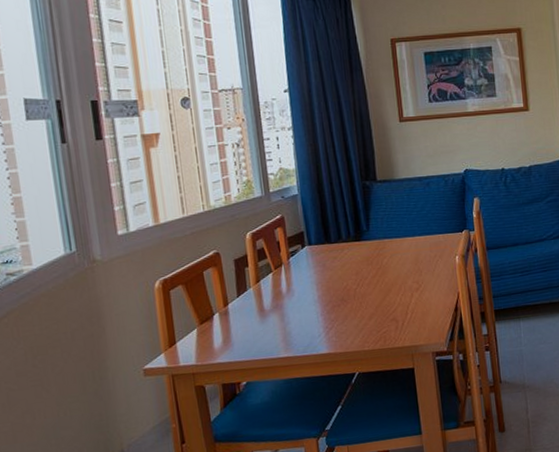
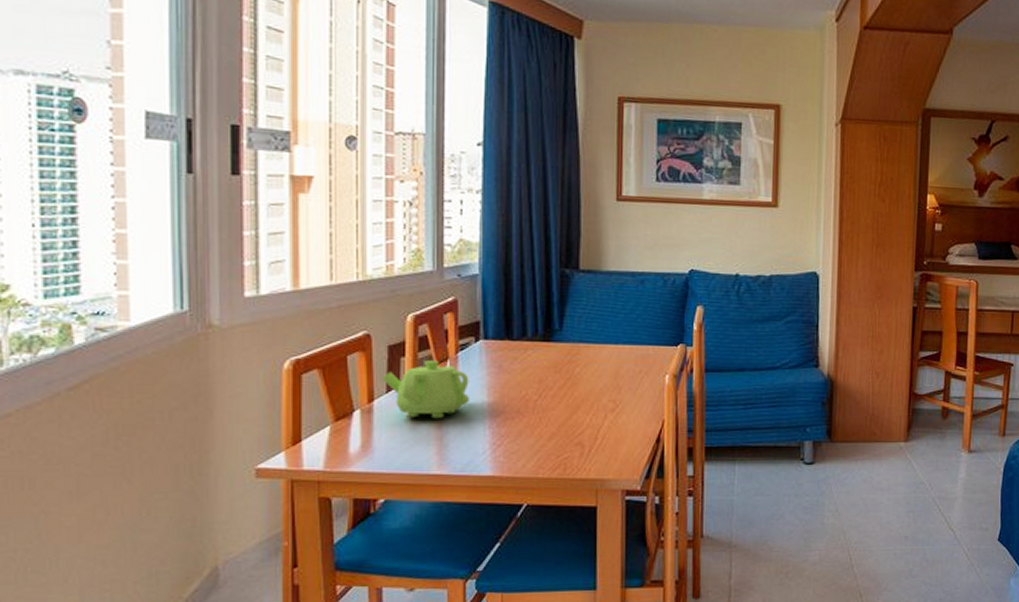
teapot: none [231,267,303,314] -> present [381,361,469,419]

